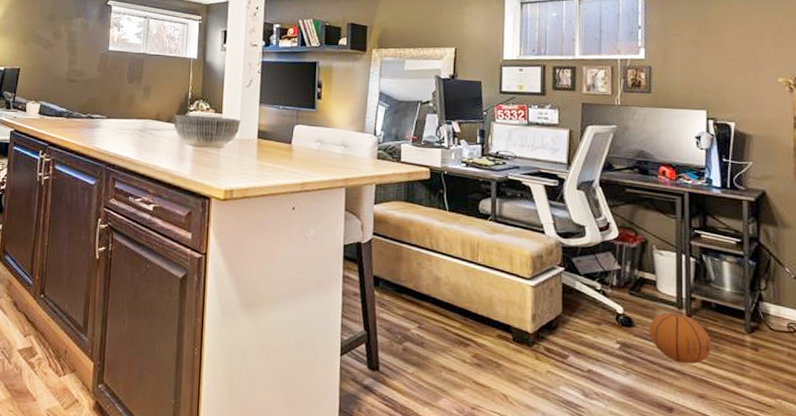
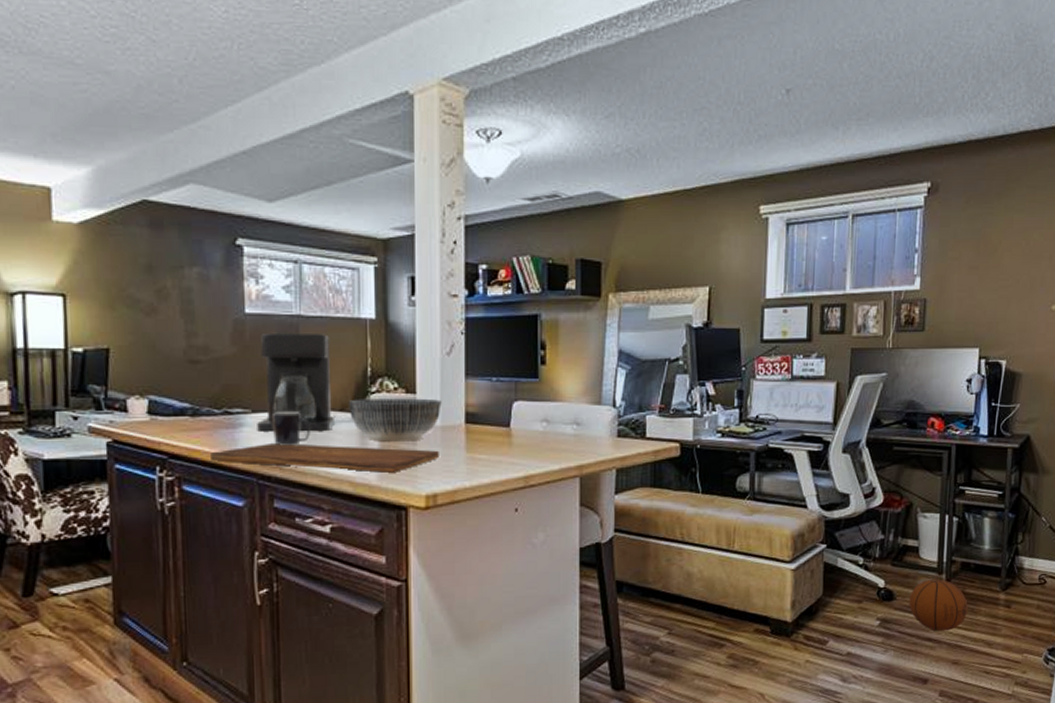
cutting board: none [76,141,237,170] -> present [211,443,439,473]
coffee maker: none [109,65,165,136] -> present [257,334,334,433]
mug: none [119,119,146,145] -> present [271,412,311,446]

